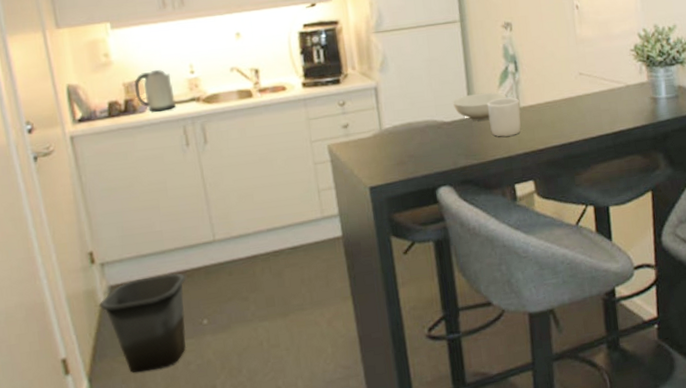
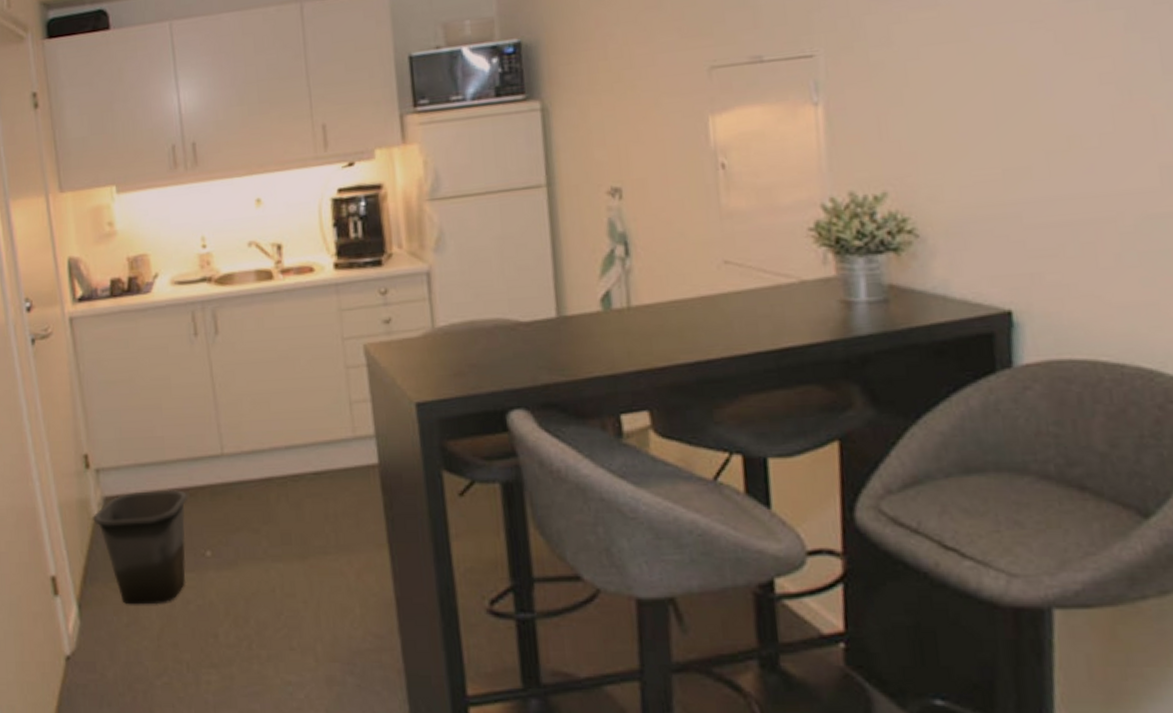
kettle: present [134,69,177,112] -> none [139,242,185,293]
bowl: present [452,92,507,121] -> none [532,284,611,322]
mug: present [486,97,521,137] -> none [581,292,633,347]

